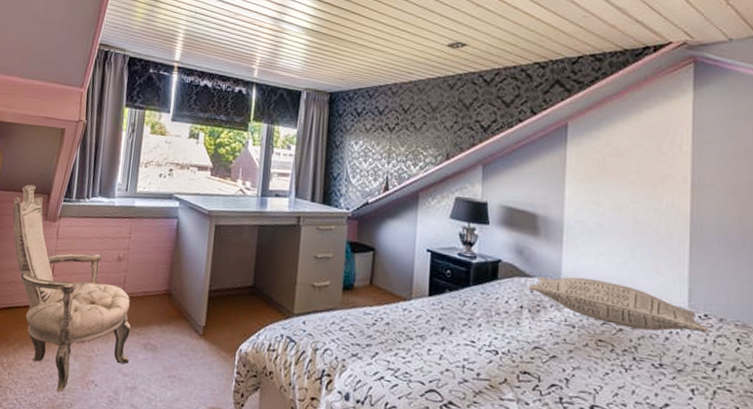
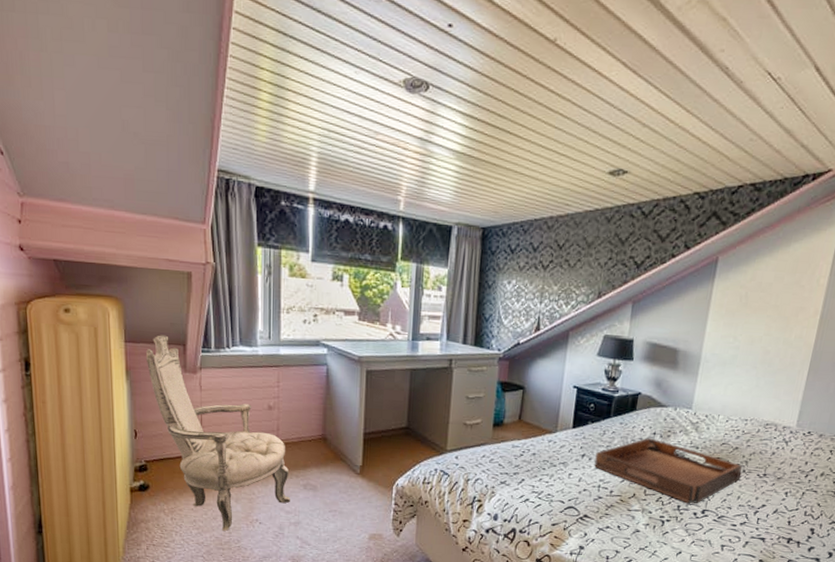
serving tray: none [455,311,631,396] -> present [593,437,742,504]
pillow: present [528,277,709,333] -> none [662,405,809,448]

